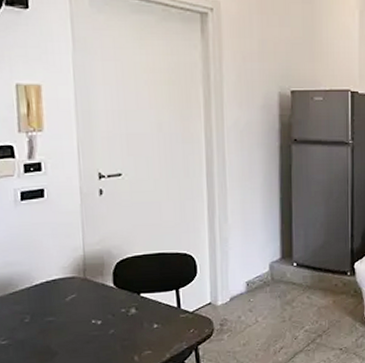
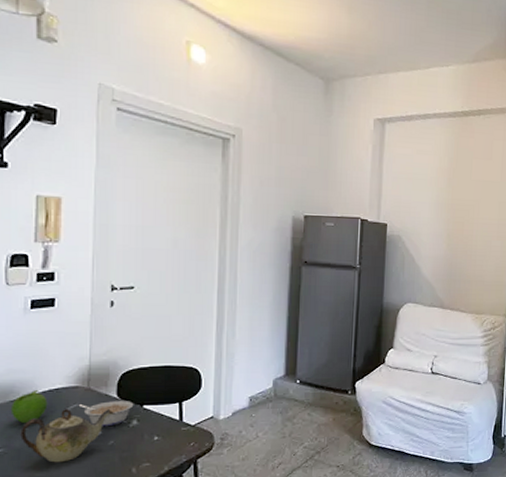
fruit: none [10,281,47,315] -> present [10,389,48,423]
teapot: none [22,299,112,353] -> present [20,409,114,463]
legume: none [76,289,131,317] -> present [78,401,134,427]

